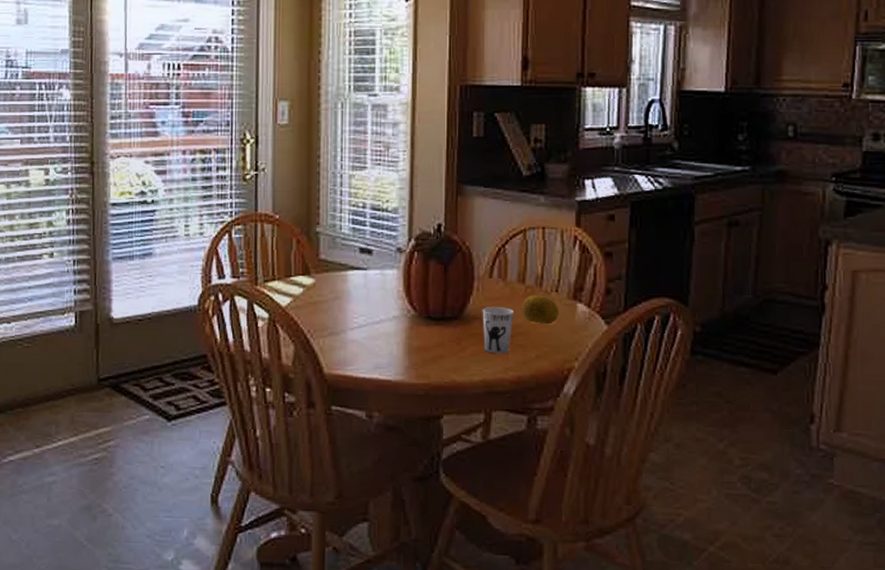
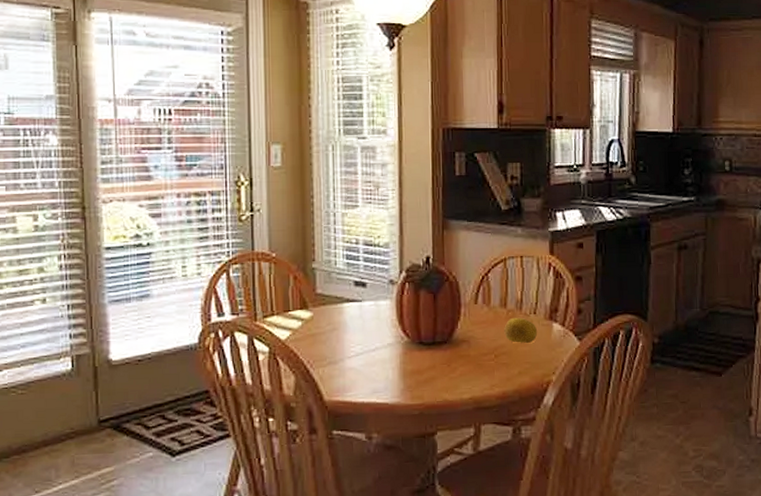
cup: present [482,307,515,354] -> none [469,330,498,373]

